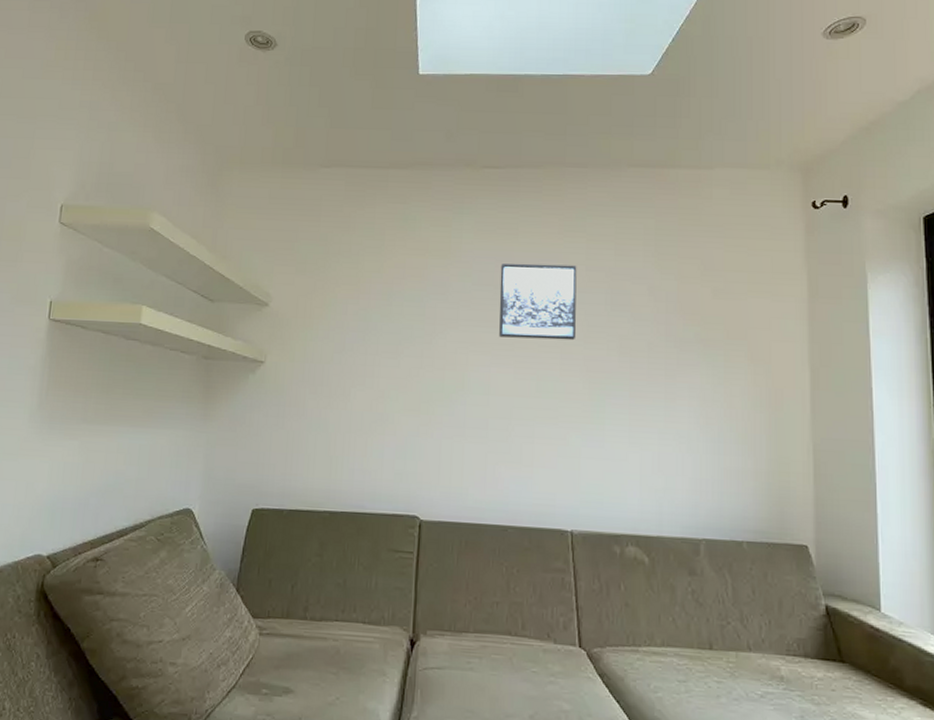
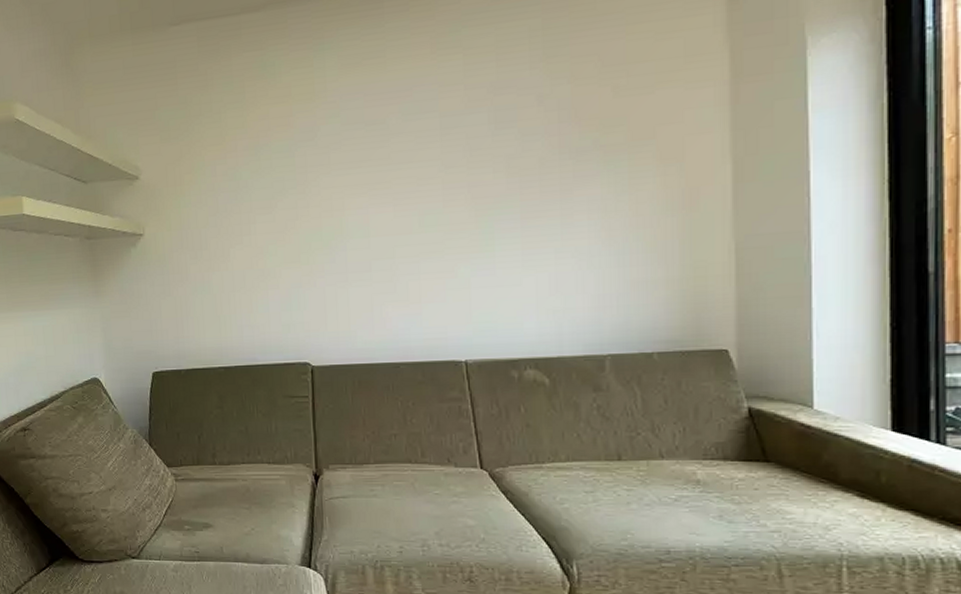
wall art: present [499,263,577,341] -> none [370,86,458,176]

